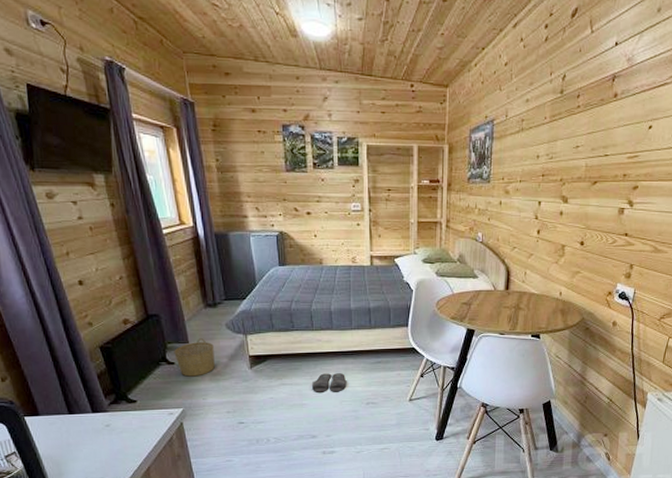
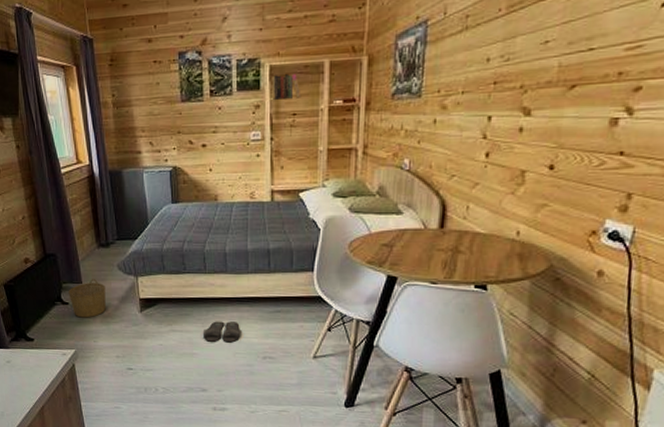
books: none [369,154,395,177] -> present [271,74,301,101]

